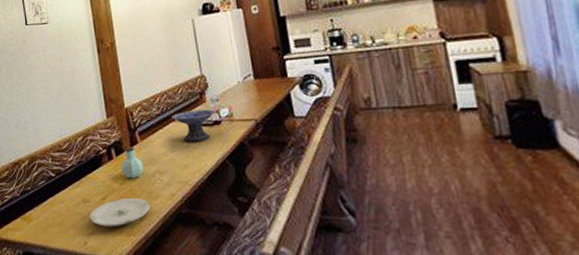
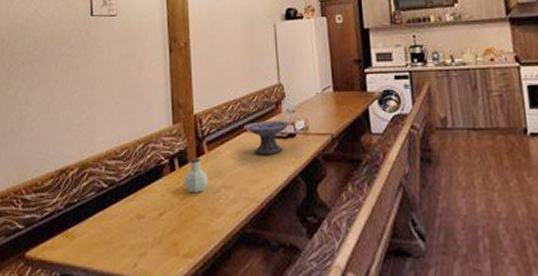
plate: present [89,198,151,226] -> none [143,215,213,246]

